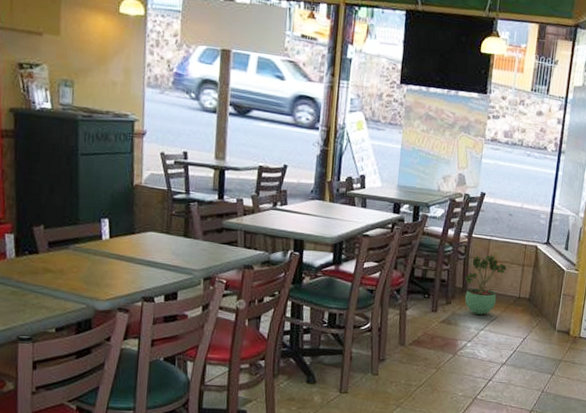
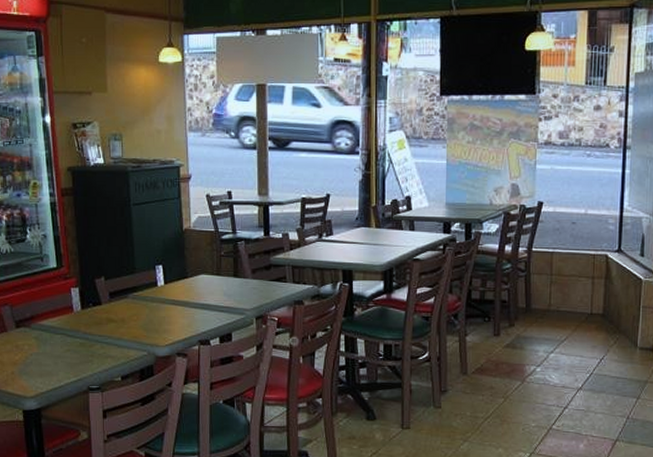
potted plant: present [464,255,507,315] -> none [528,269,574,336]

